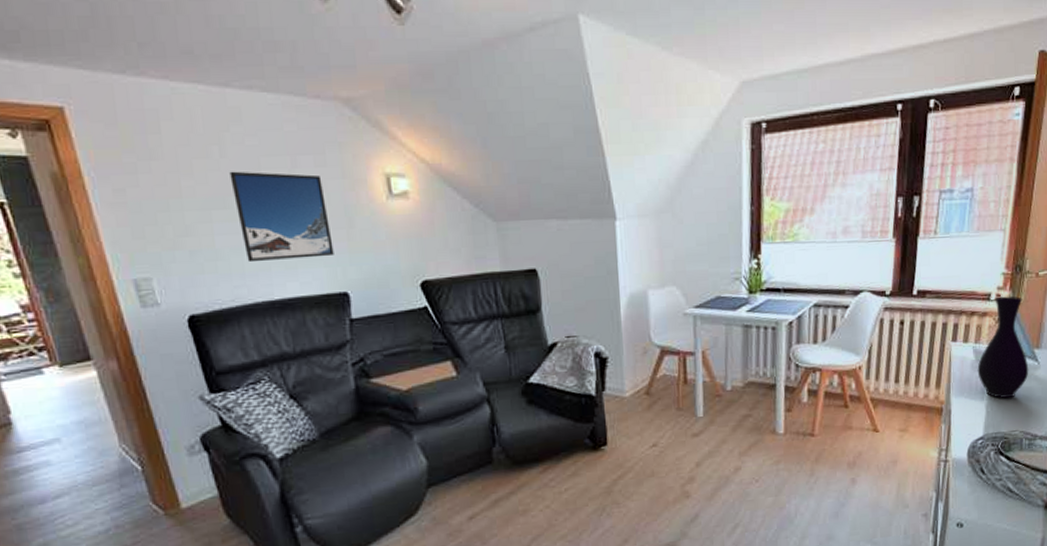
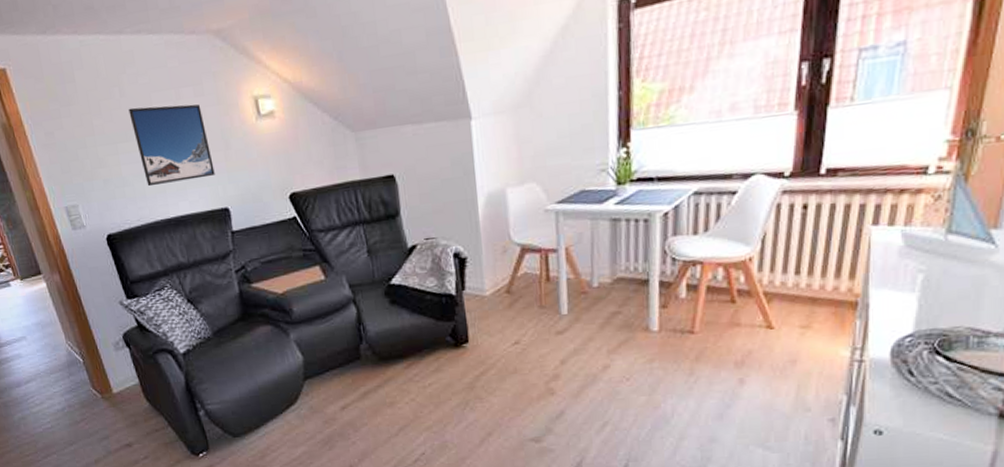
vase: present [977,296,1029,399] -> none [907,167,982,290]

